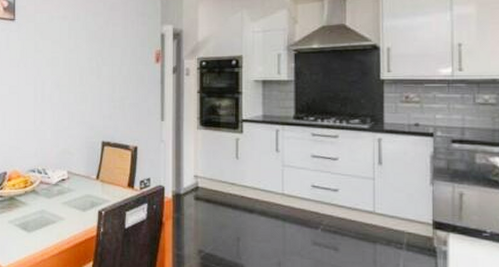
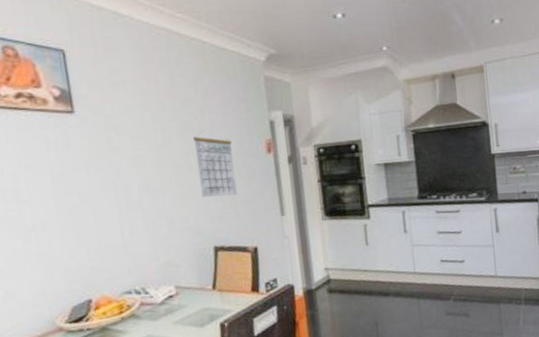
calendar: none [97,39,127,98] -> present [193,130,237,197]

